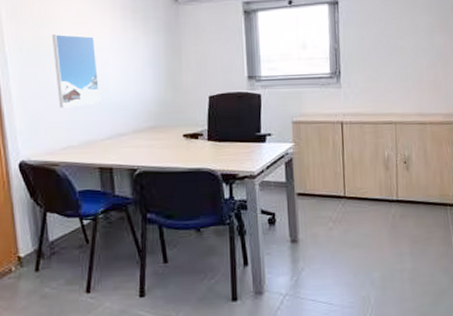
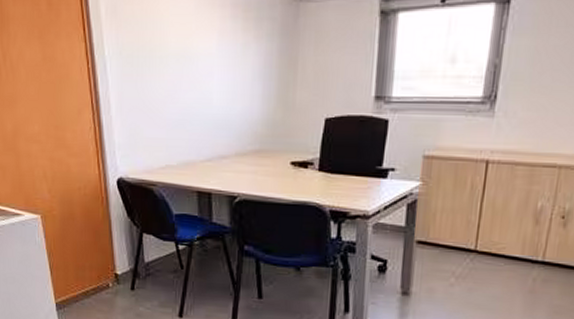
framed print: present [51,34,101,108] -> none [153,37,203,123]

